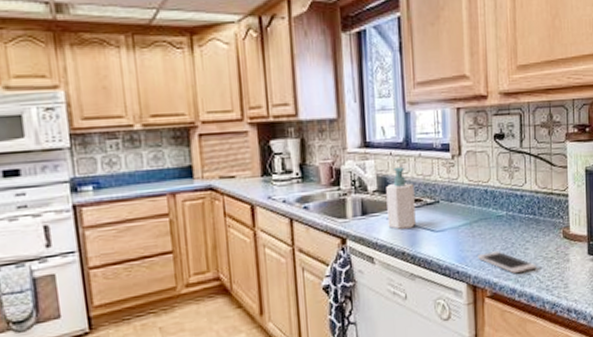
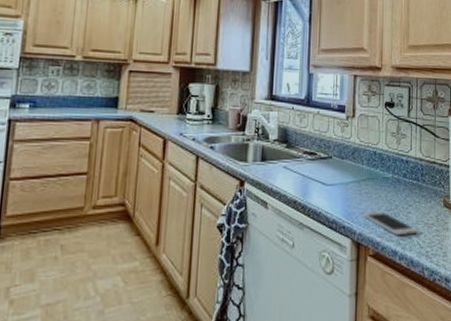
soap bottle: present [386,167,416,229] -> none [284,121,311,179]

